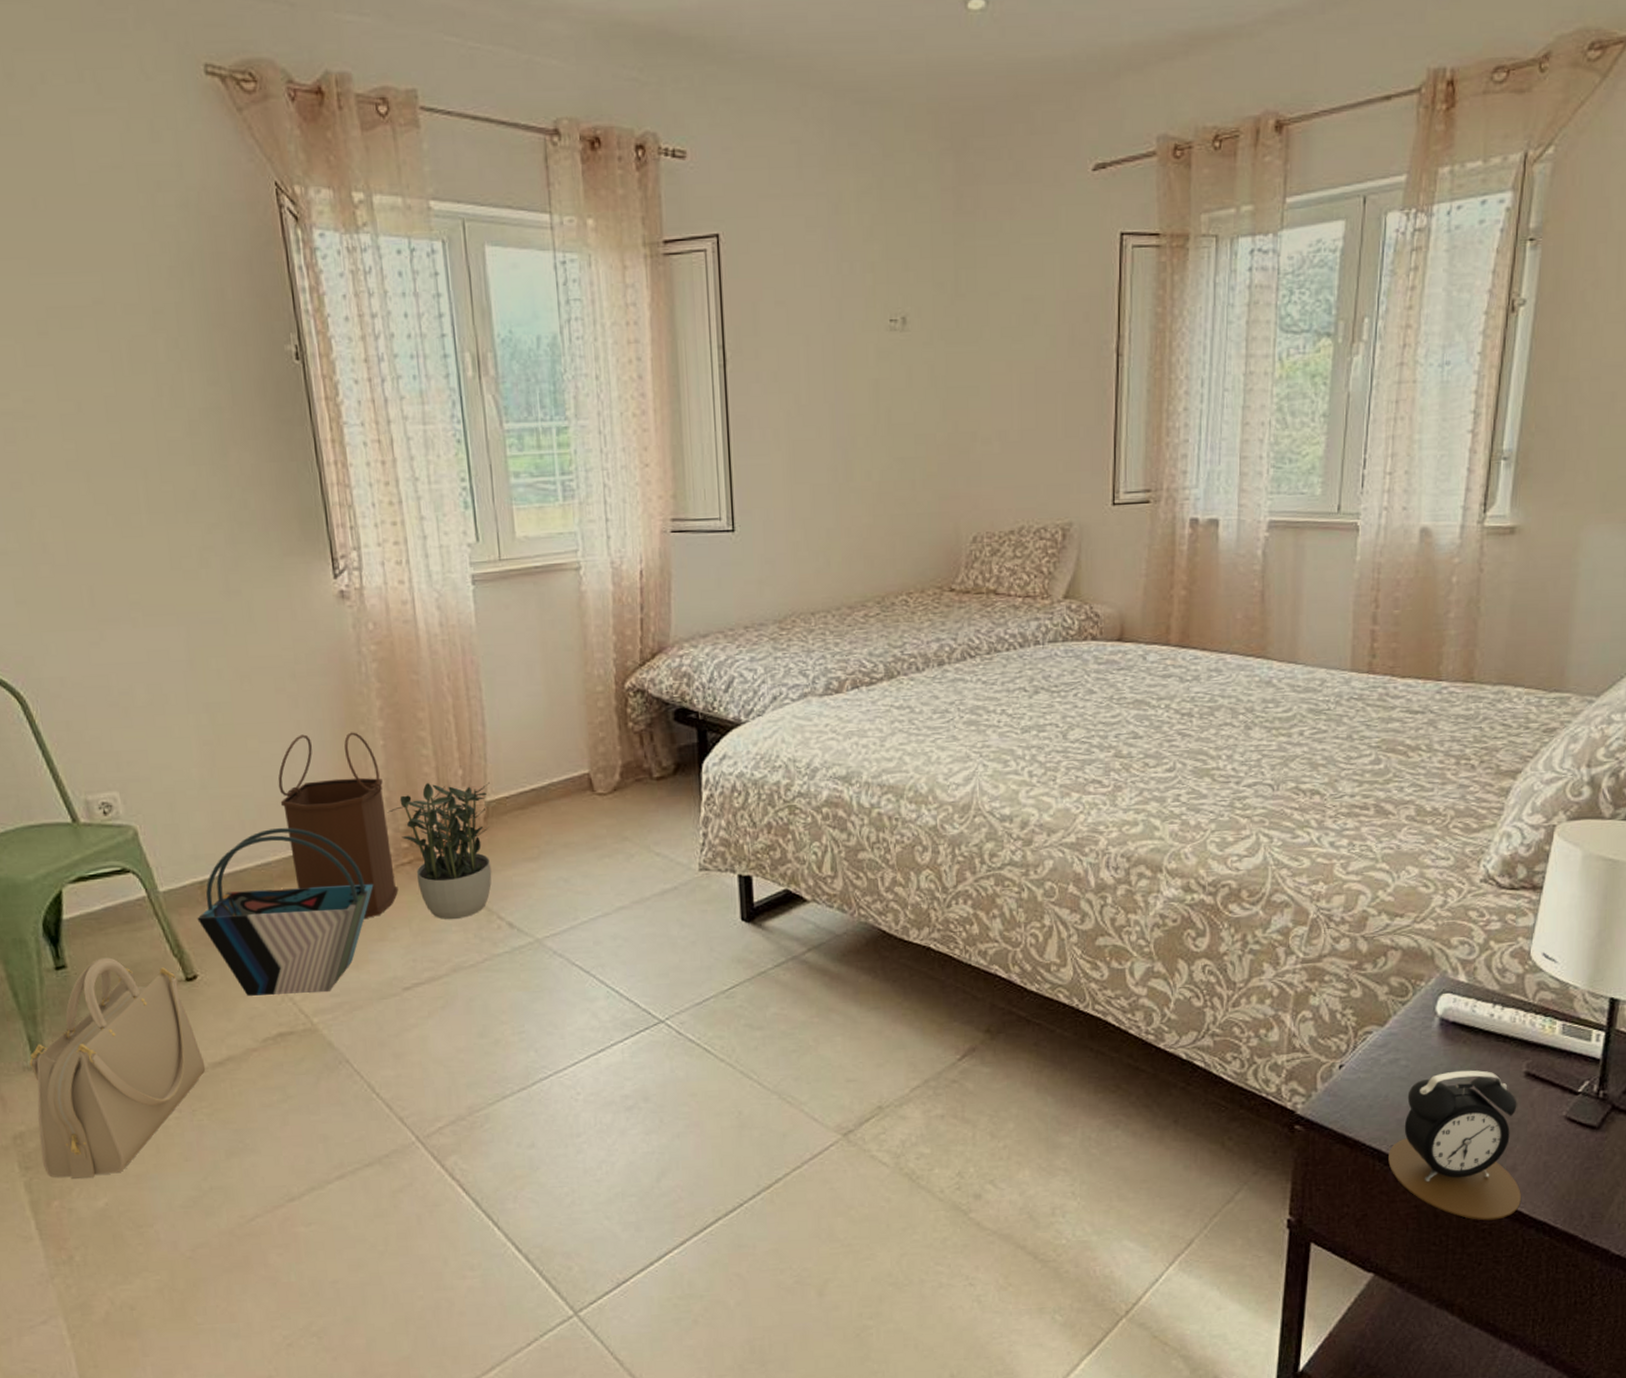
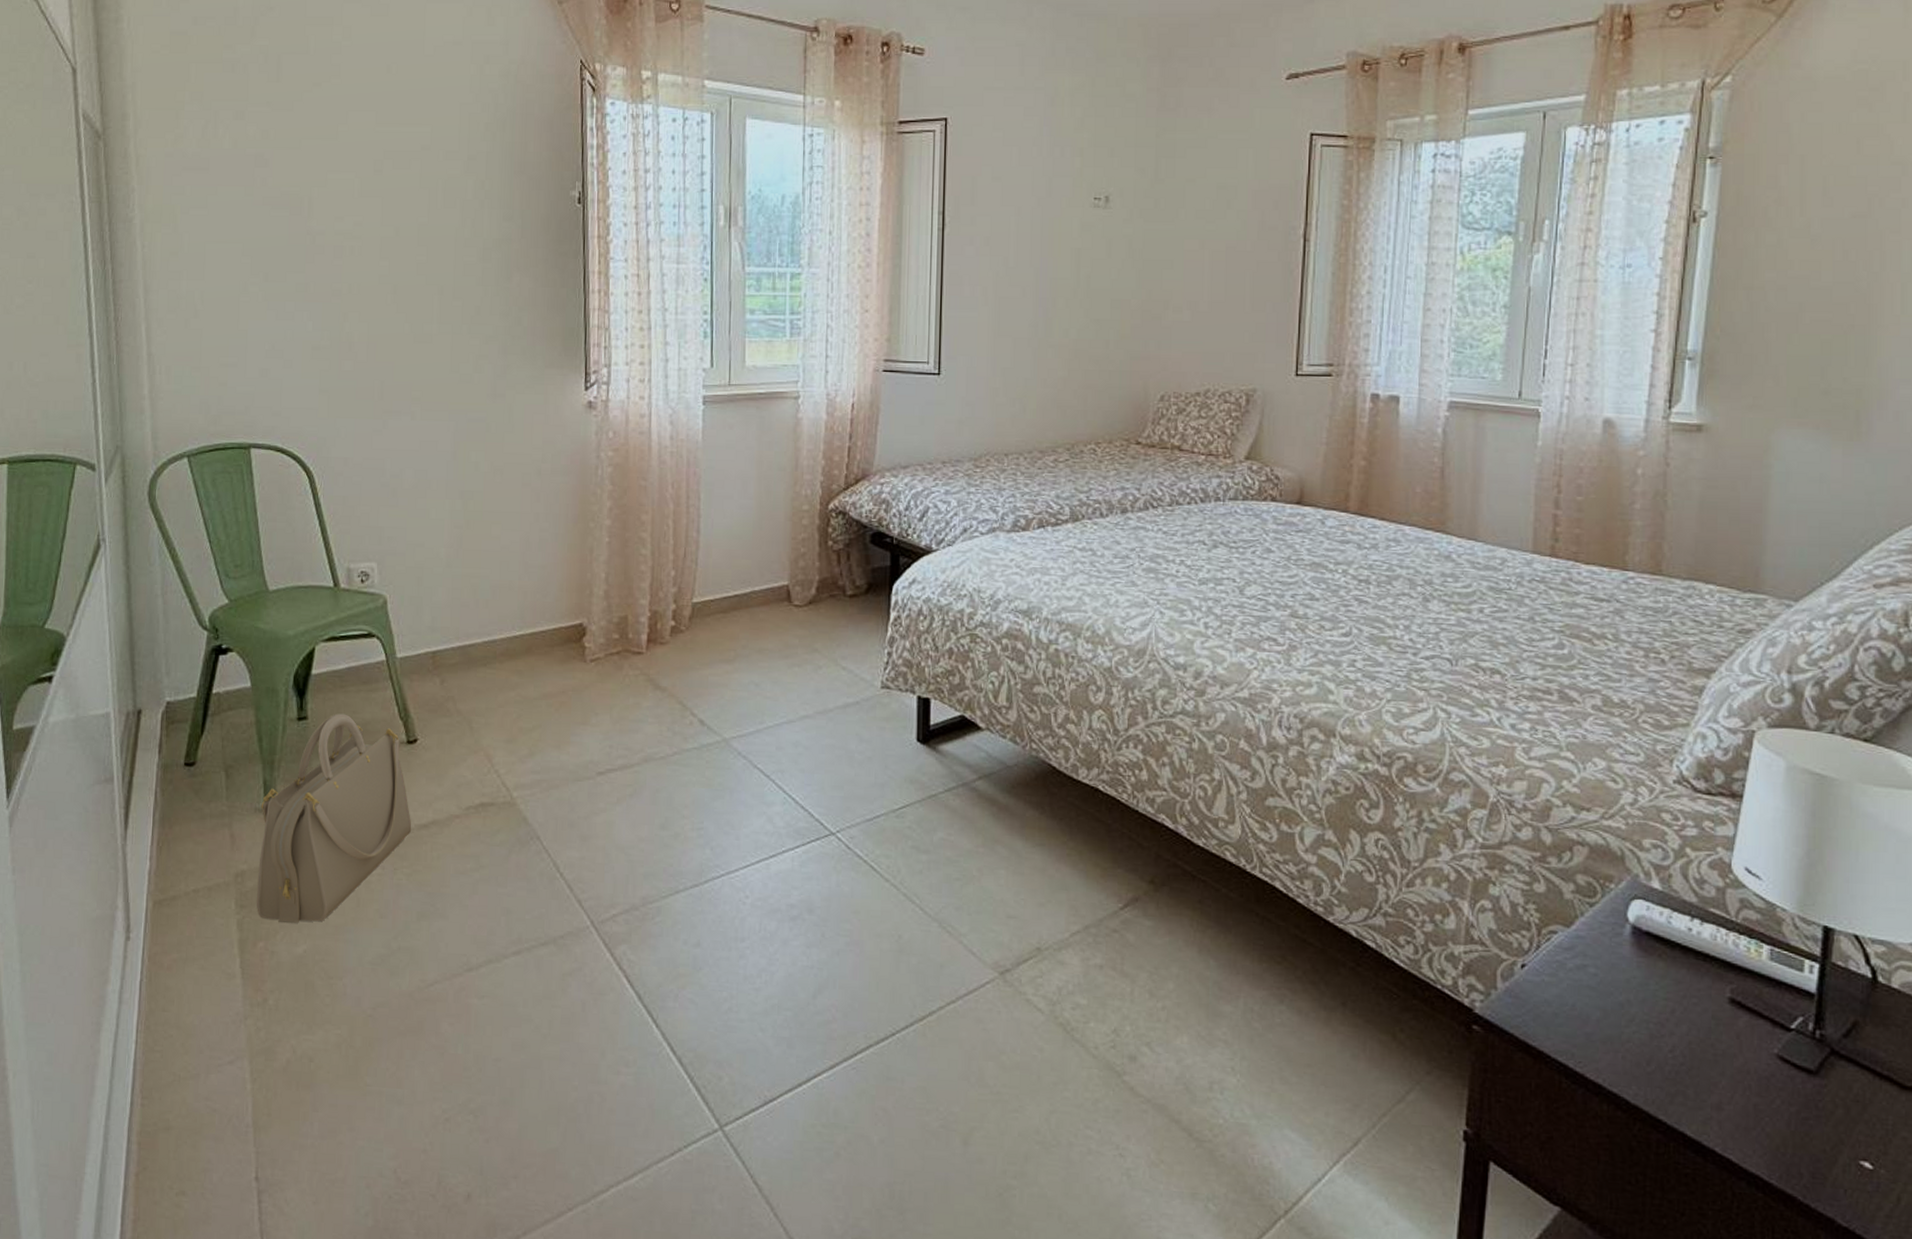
tote bag: present [197,828,374,996] -> none [425,609,583,768]
basket: present [278,732,399,918] -> none [512,526,605,702]
potted plant: present [387,781,492,920] -> none [604,579,698,712]
alarm clock: present [1388,1070,1521,1221] -> none [1576,987,1729,1165]

